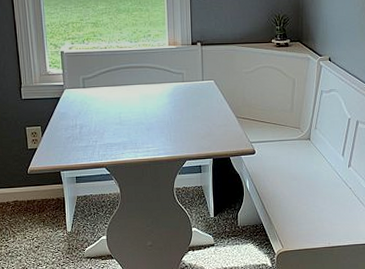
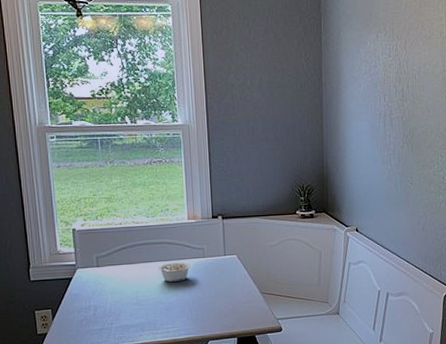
legume: none [140,85,171,104] -> present [158,262,192,282]

